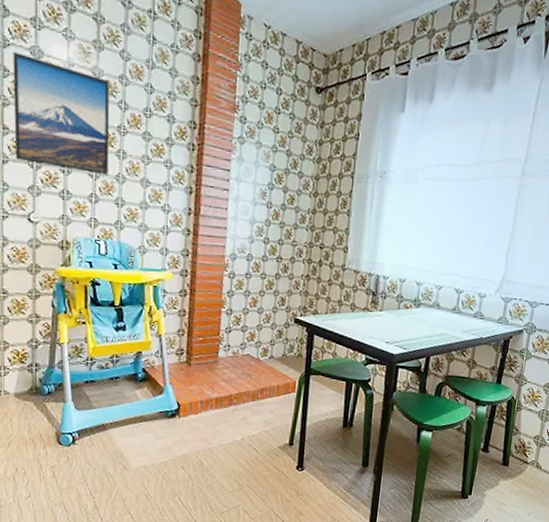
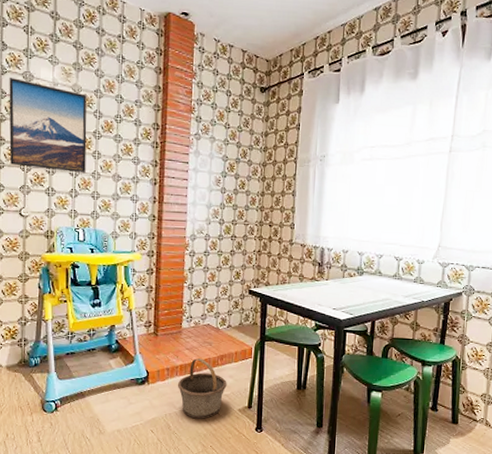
basket: none [211,391,267,456] -> present [177,358,227,419]

